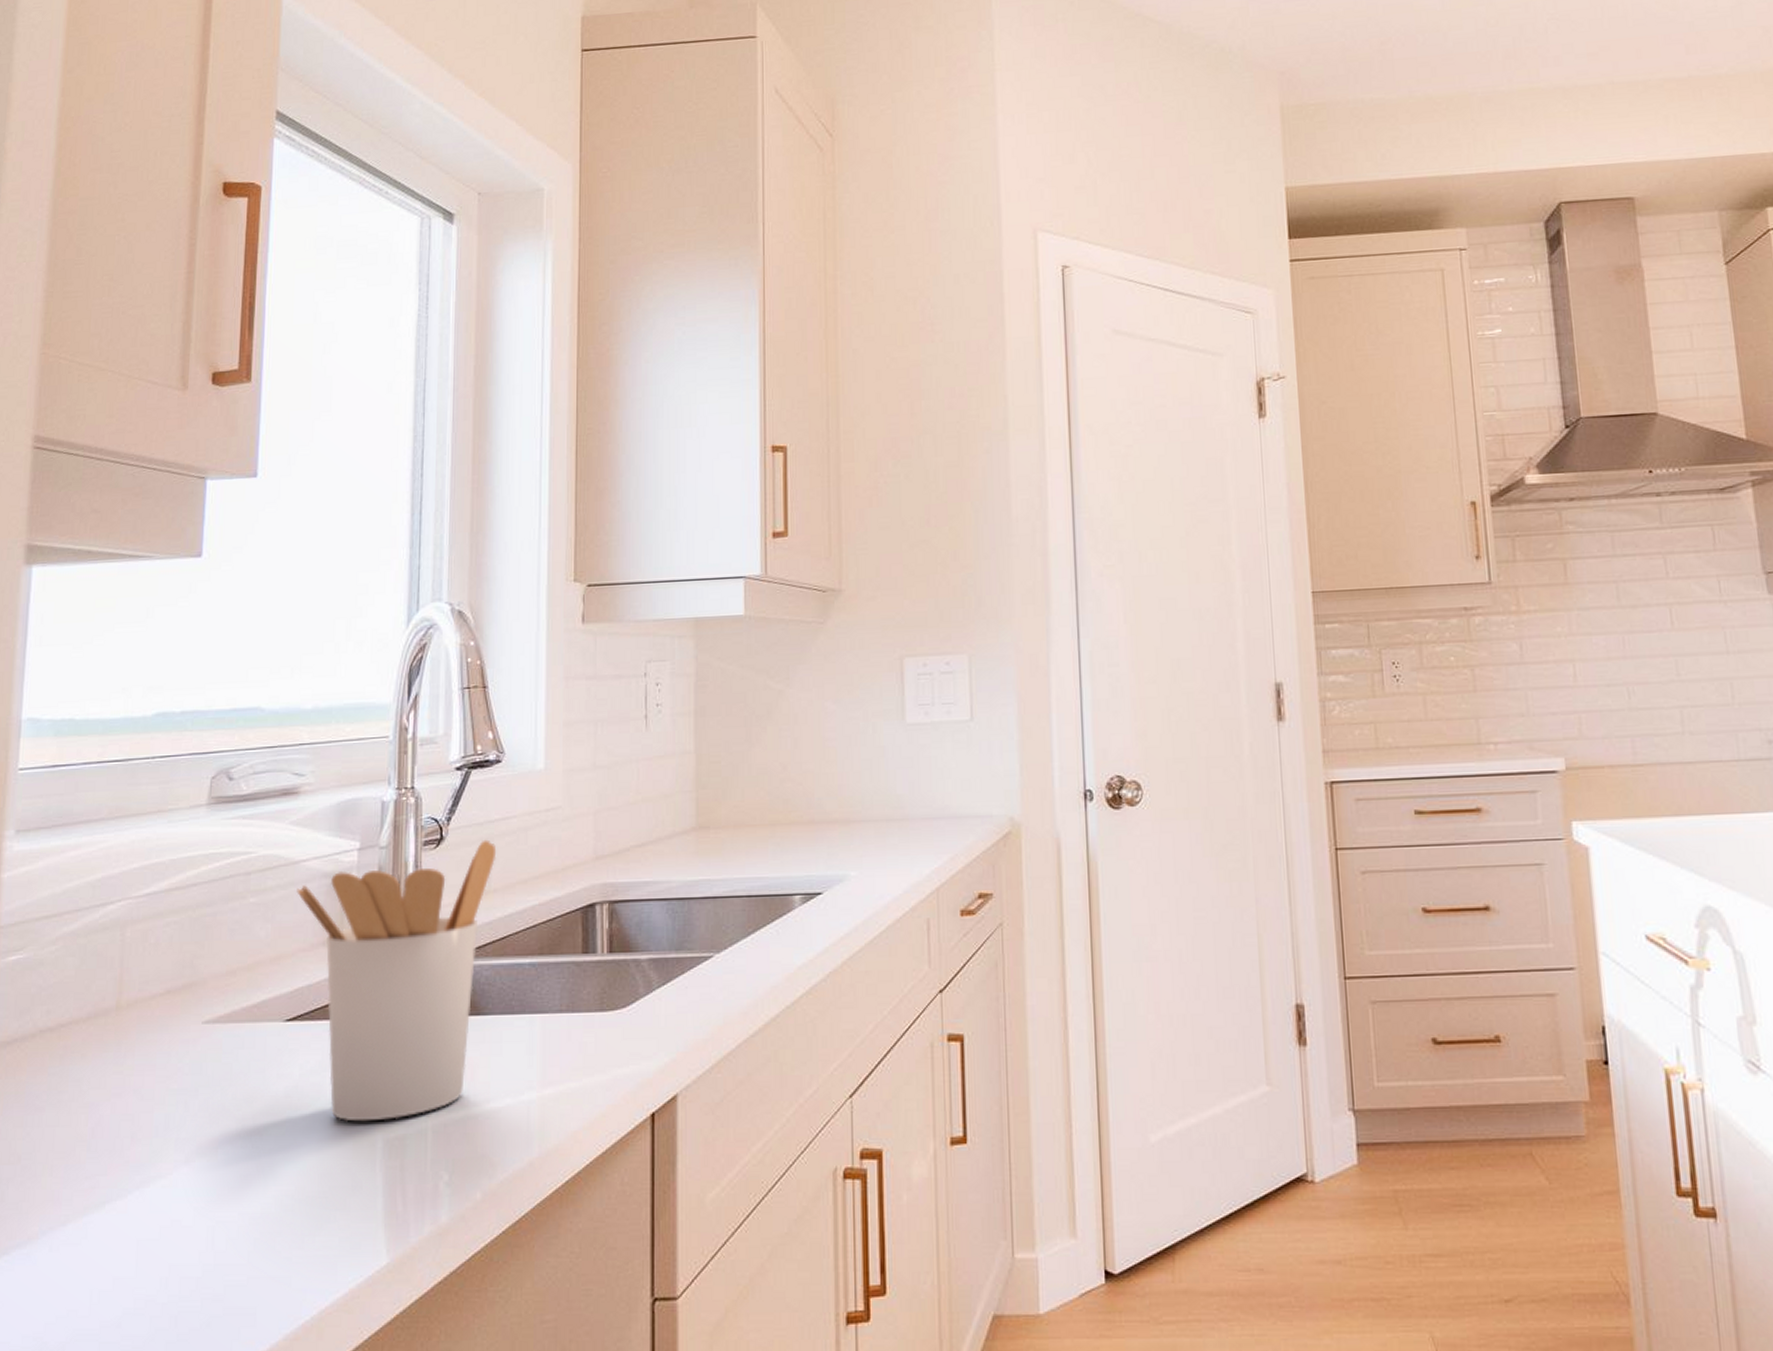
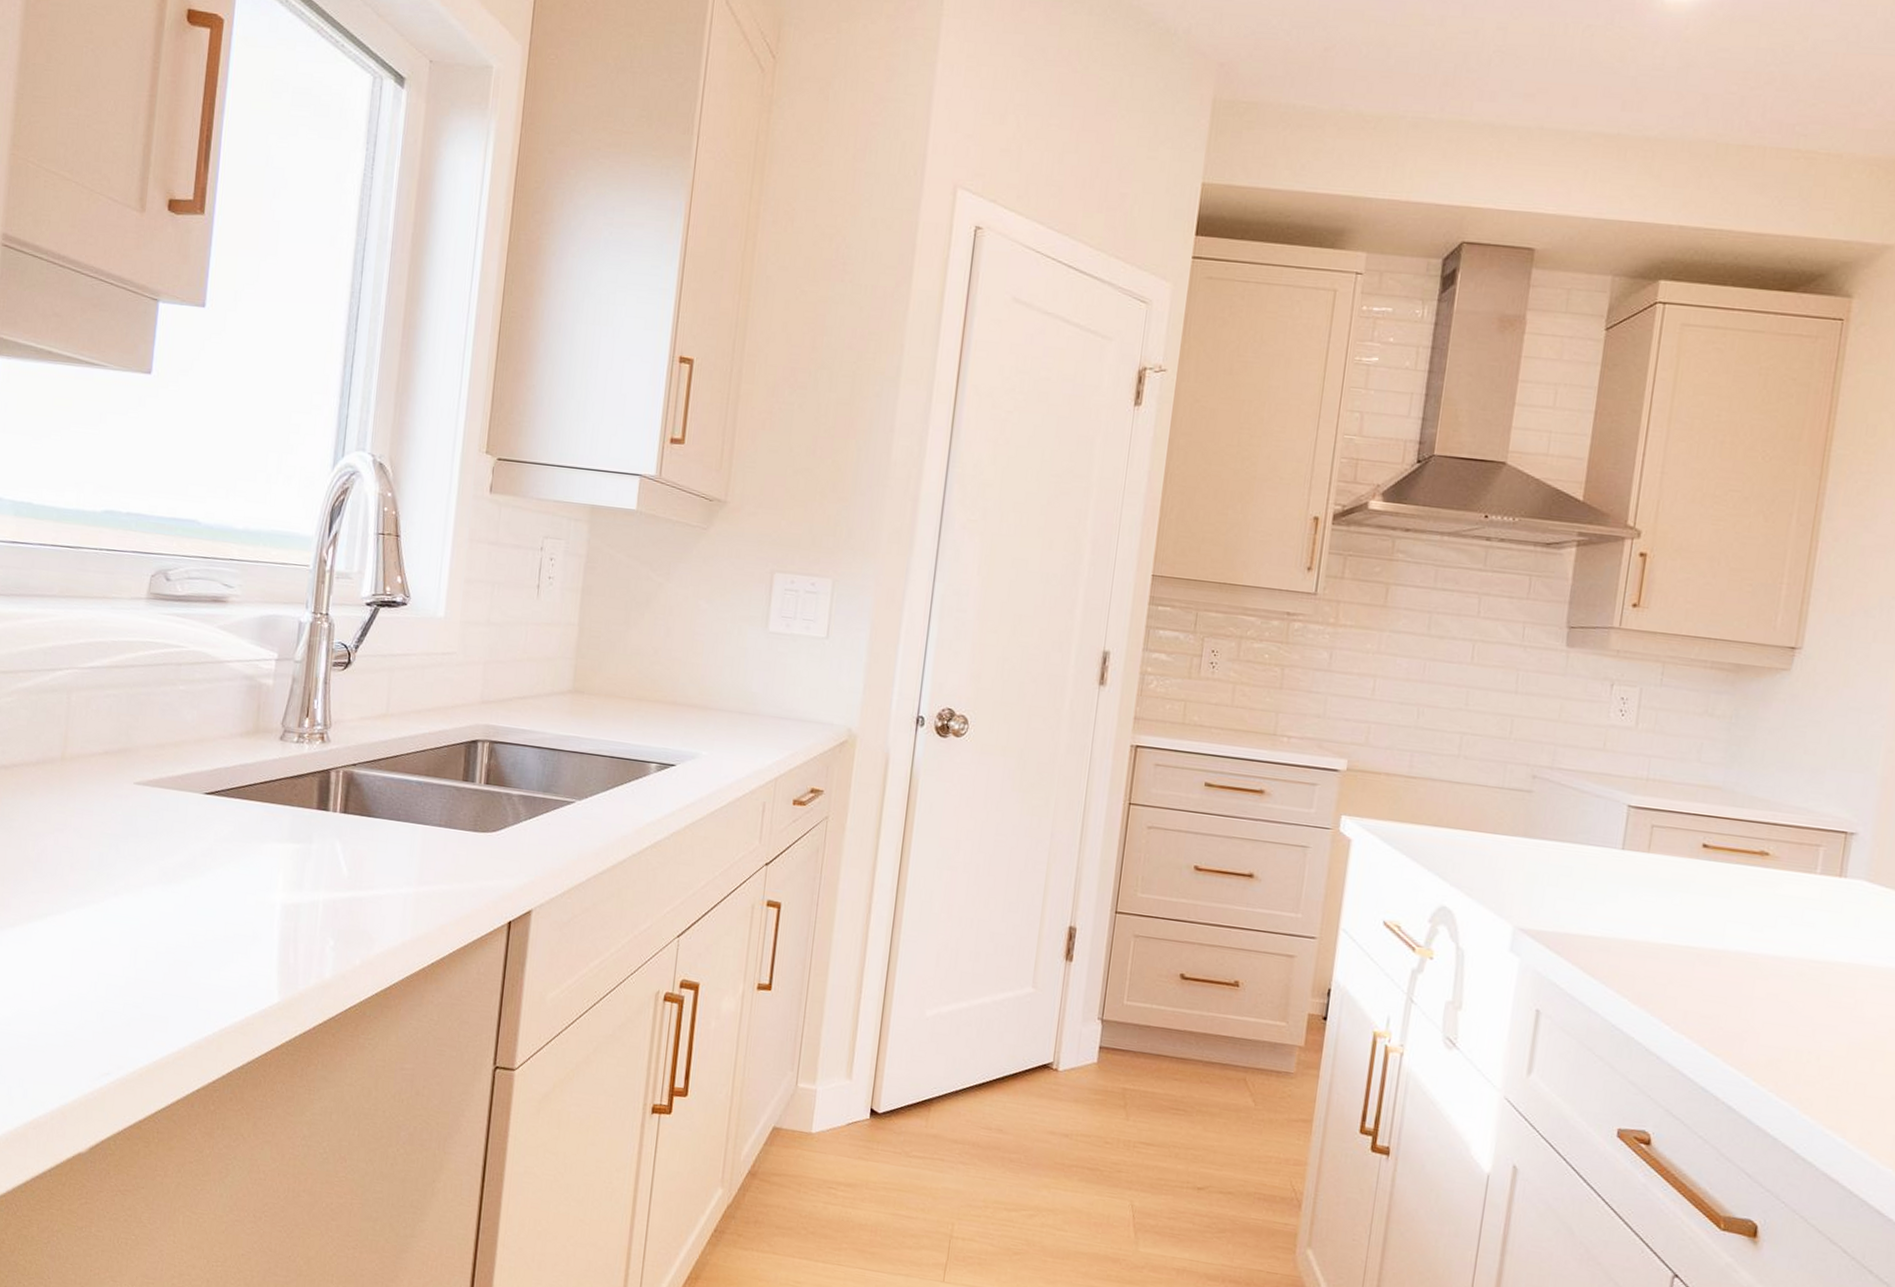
utensil holder: present [297,839,497,1122] -> none [220,670,396,890]

